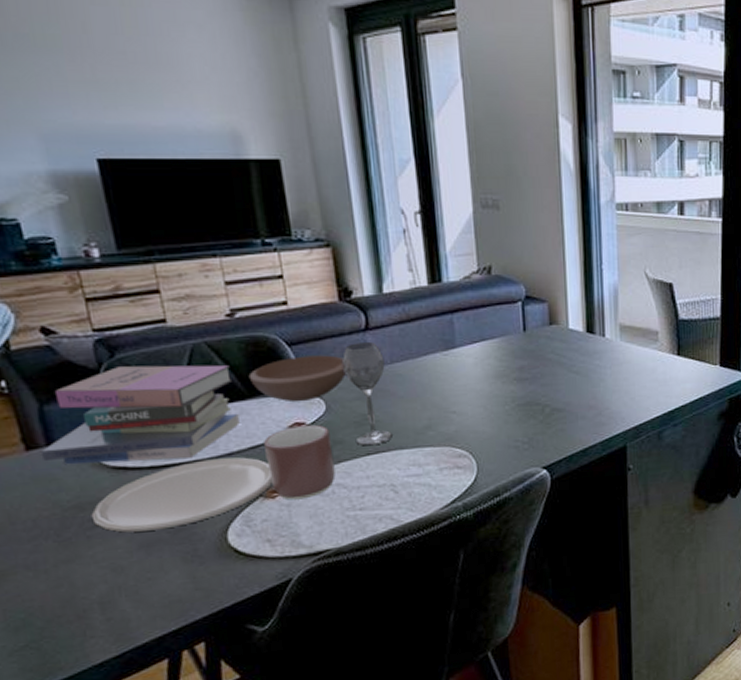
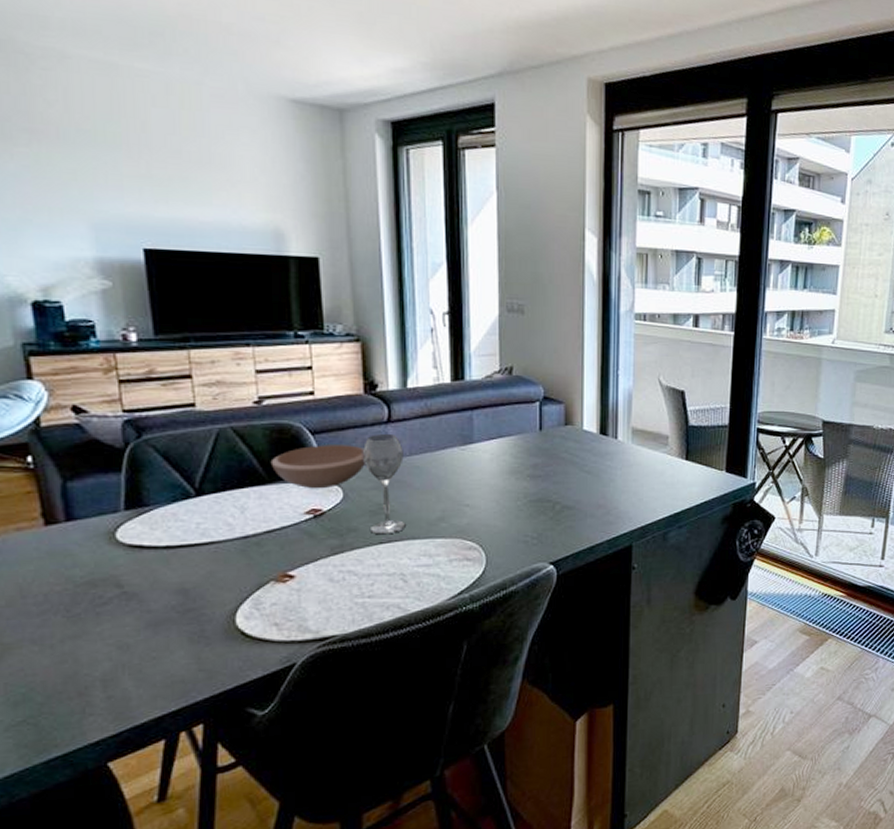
books: present [42,365,240,465] -> none [60,447,258,541]
plate: present [91,457,274,533] -> none [102,541,286,611]
mug: present [263,424,336,500] -> none [278,511,347,585]

